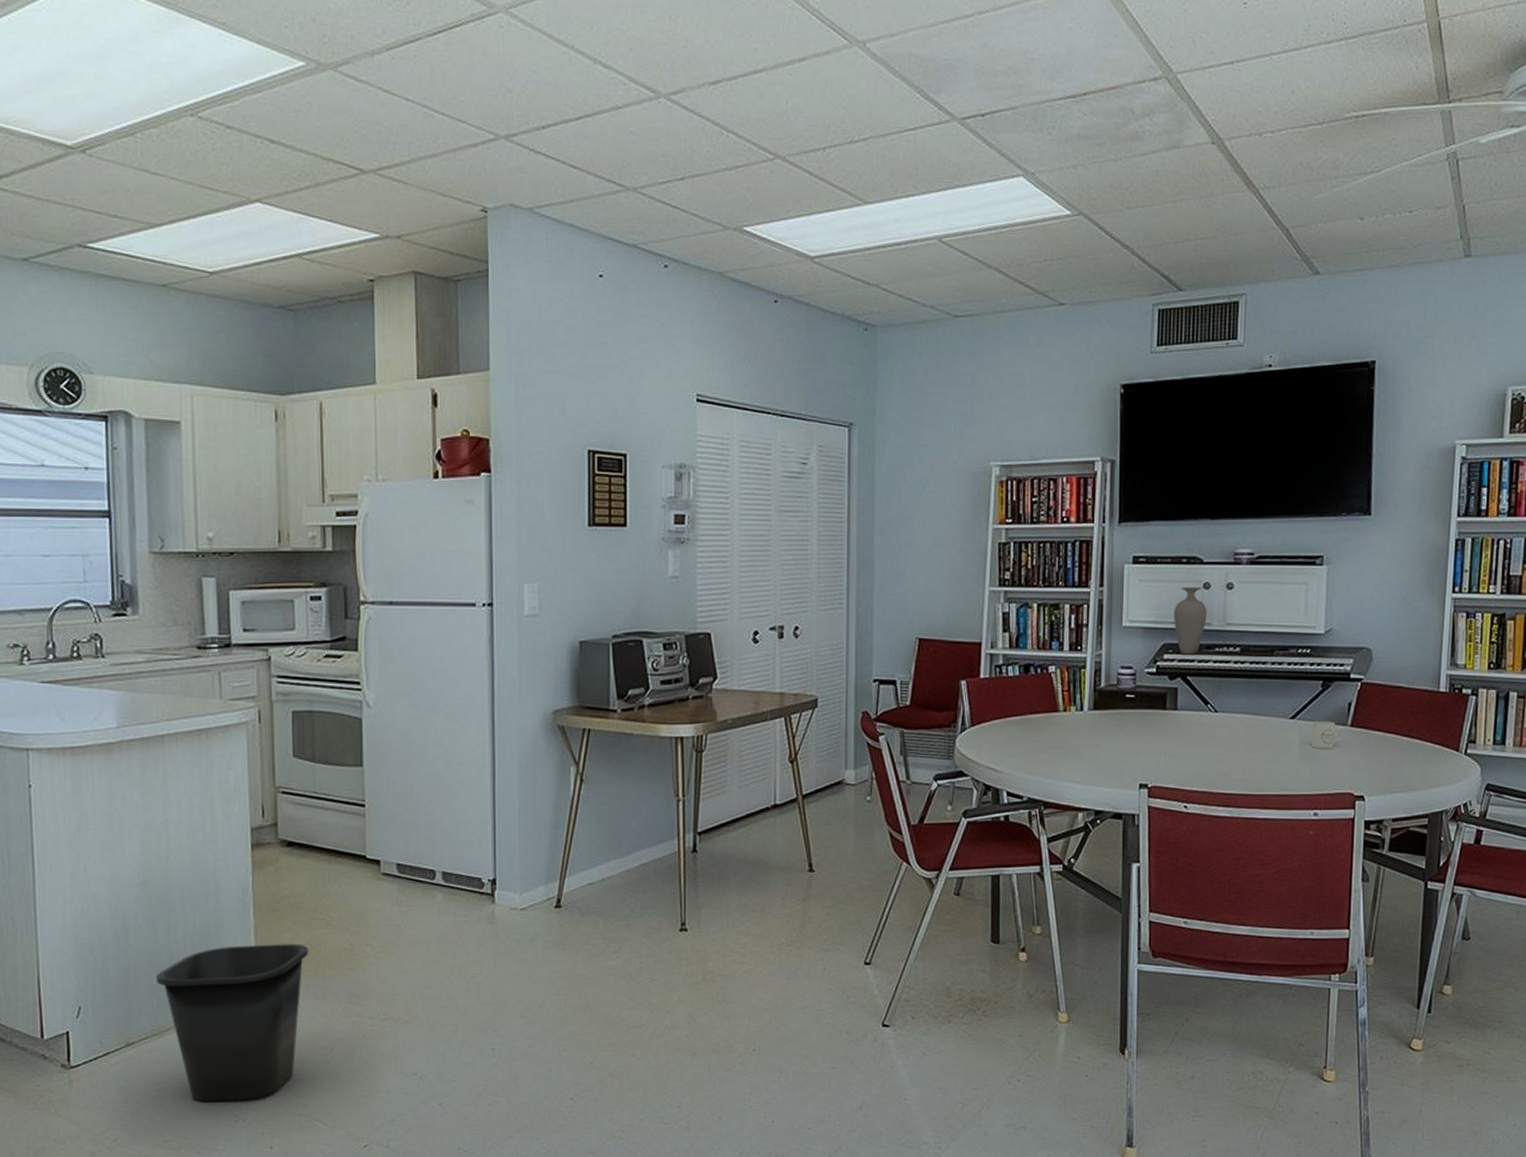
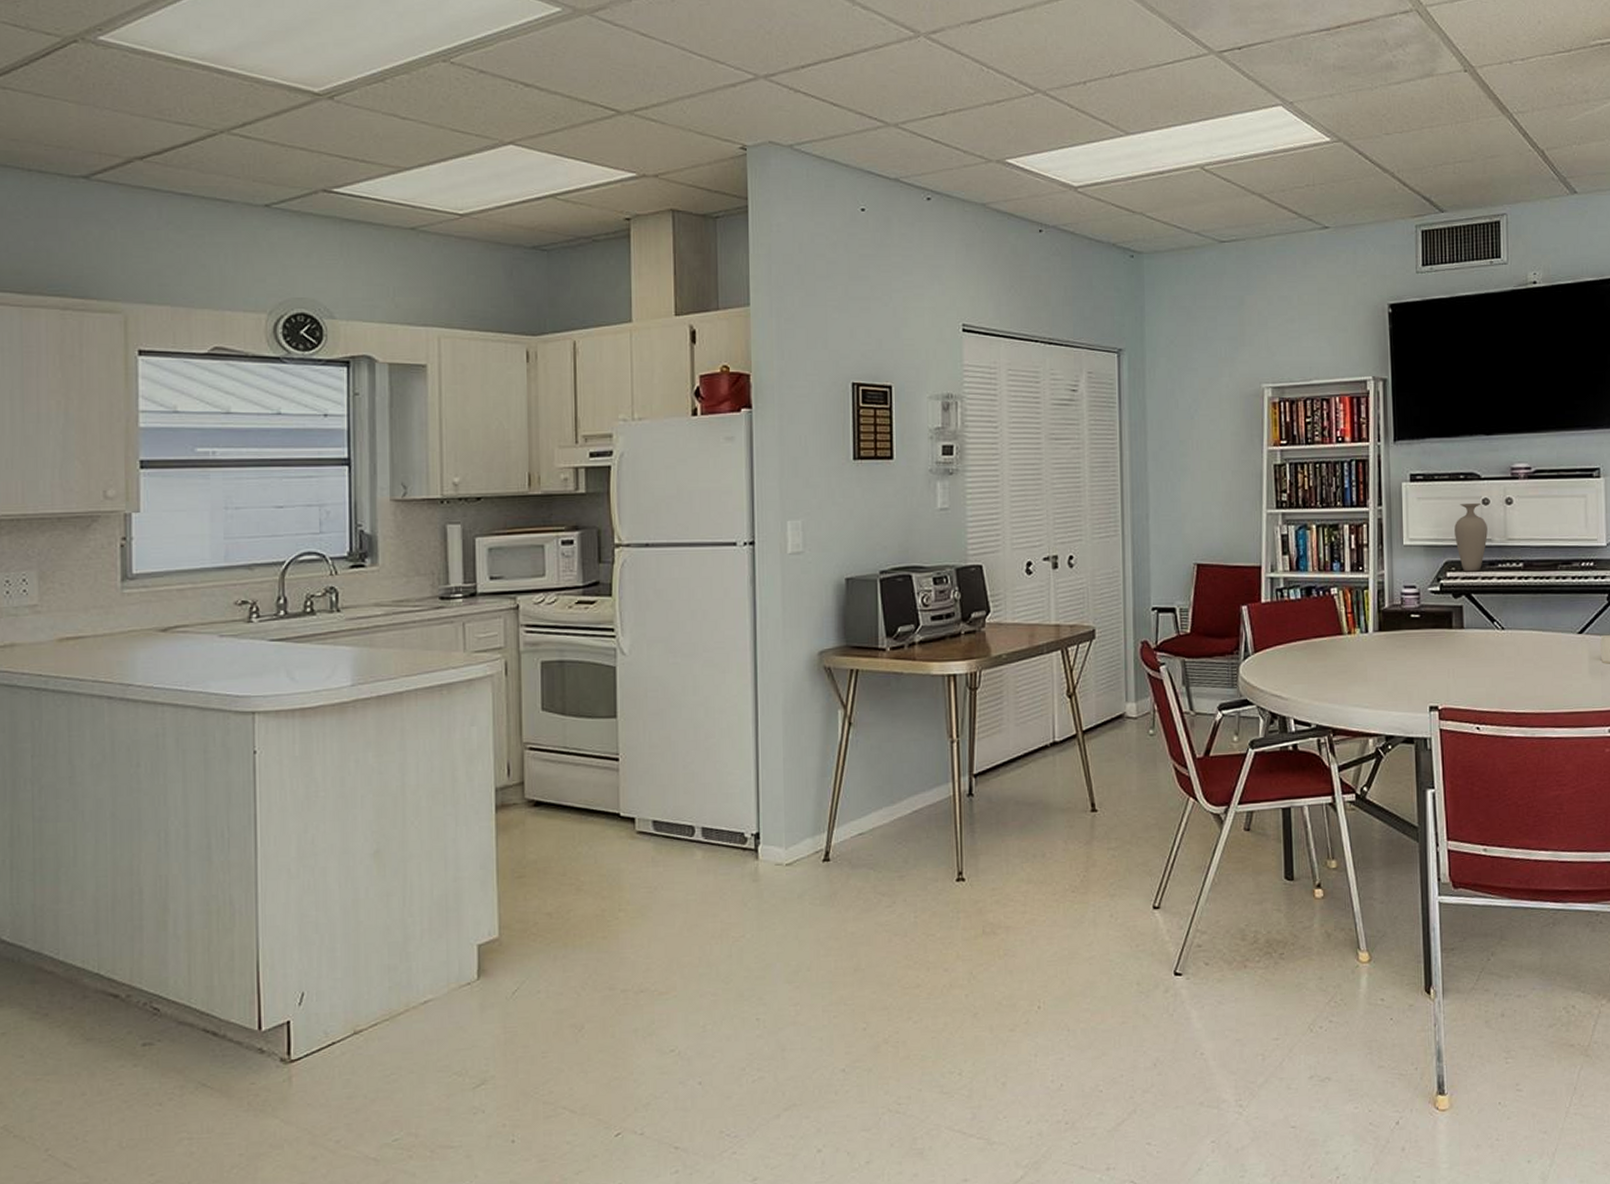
waste bin: present [155,944,309,1102] -> none [388,912,557,1093]

